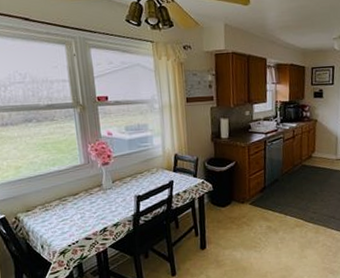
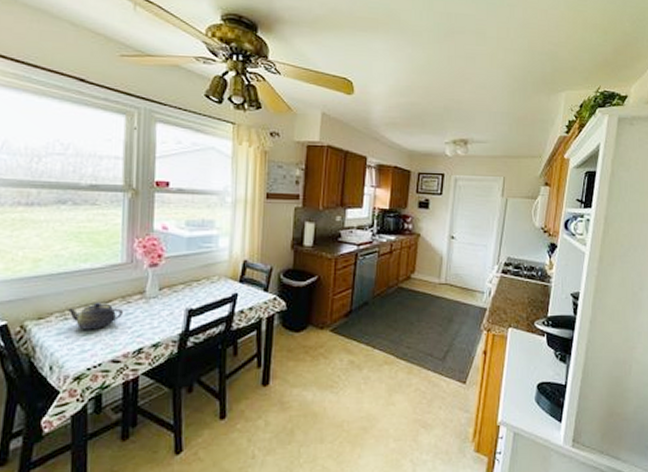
teapot: none [46,195,89,217] -> present [66,302,124,330]

